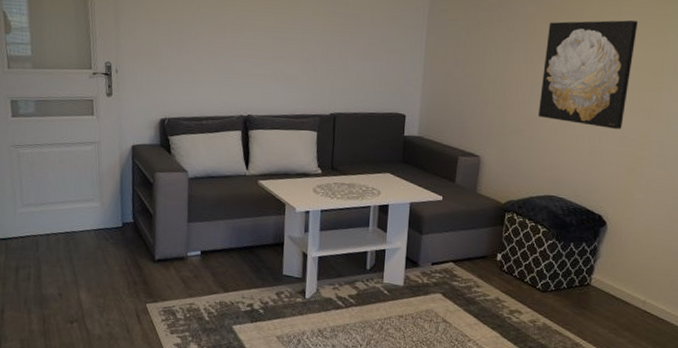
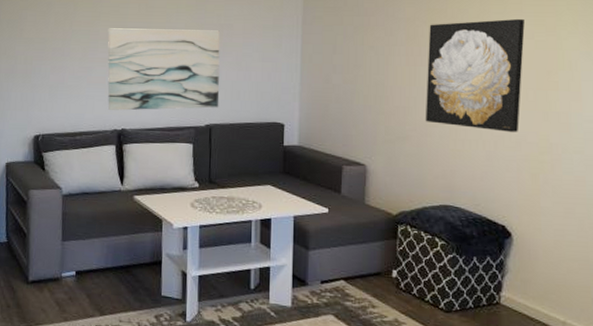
wall art: none [234,12,347,97] -> present [107,28,220,111]

